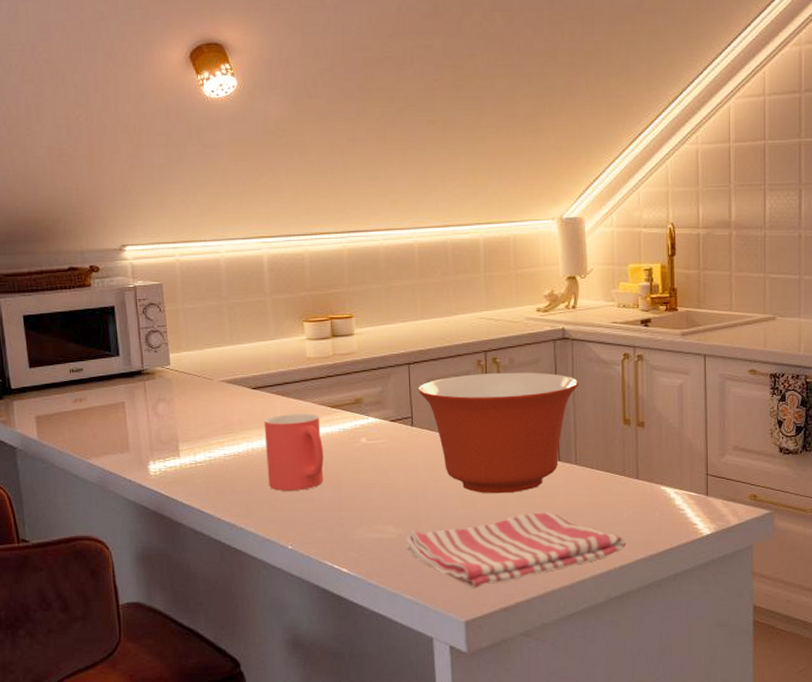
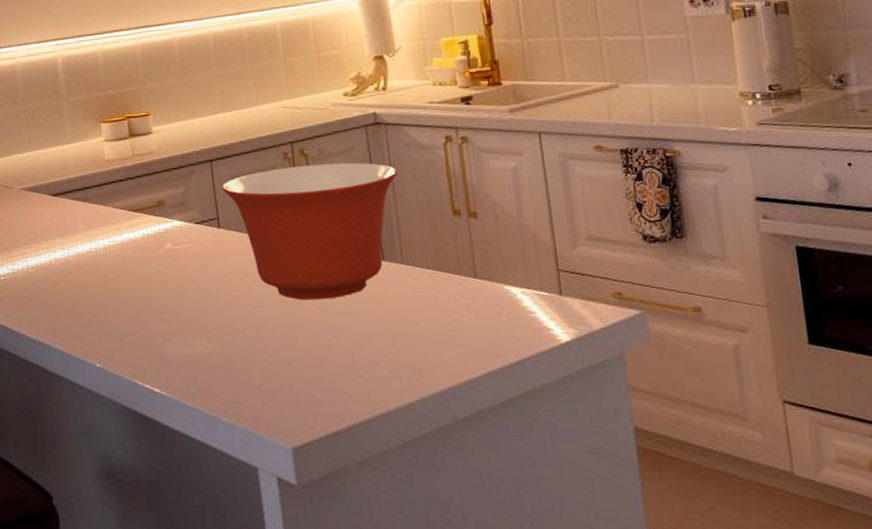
mug: present [263,414,324,491] -> none [65,219,129,304]
dish towel: present [405,512,627,588] -> none [219,319,471,410]

